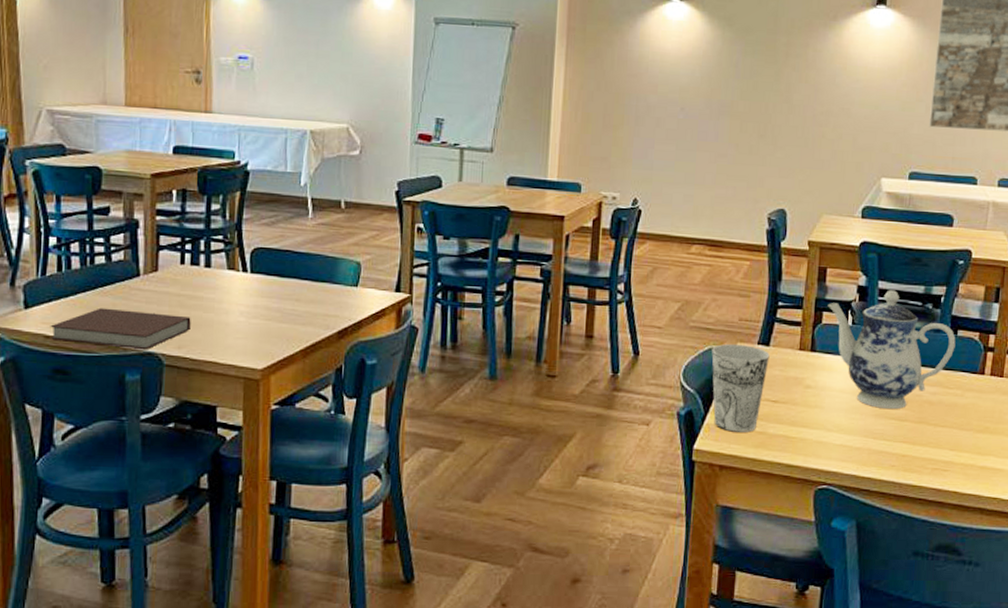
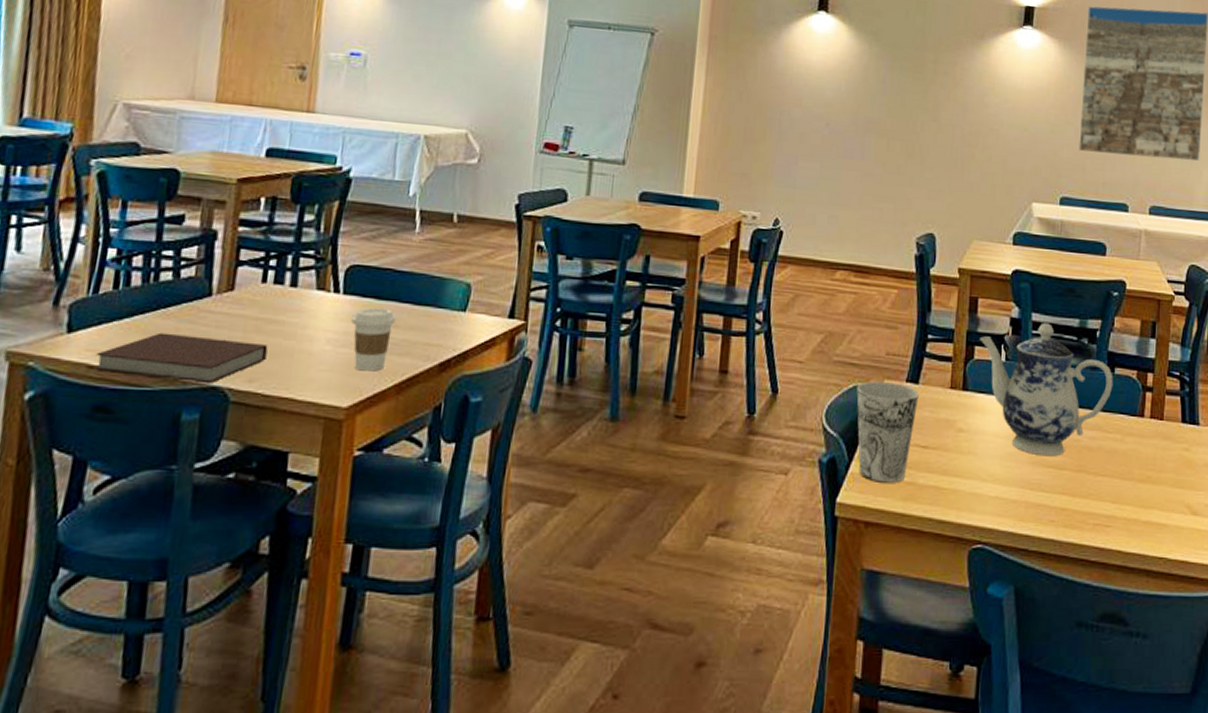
coffee cup: none [260,284,298,339] -> present [351,307,397,371]

